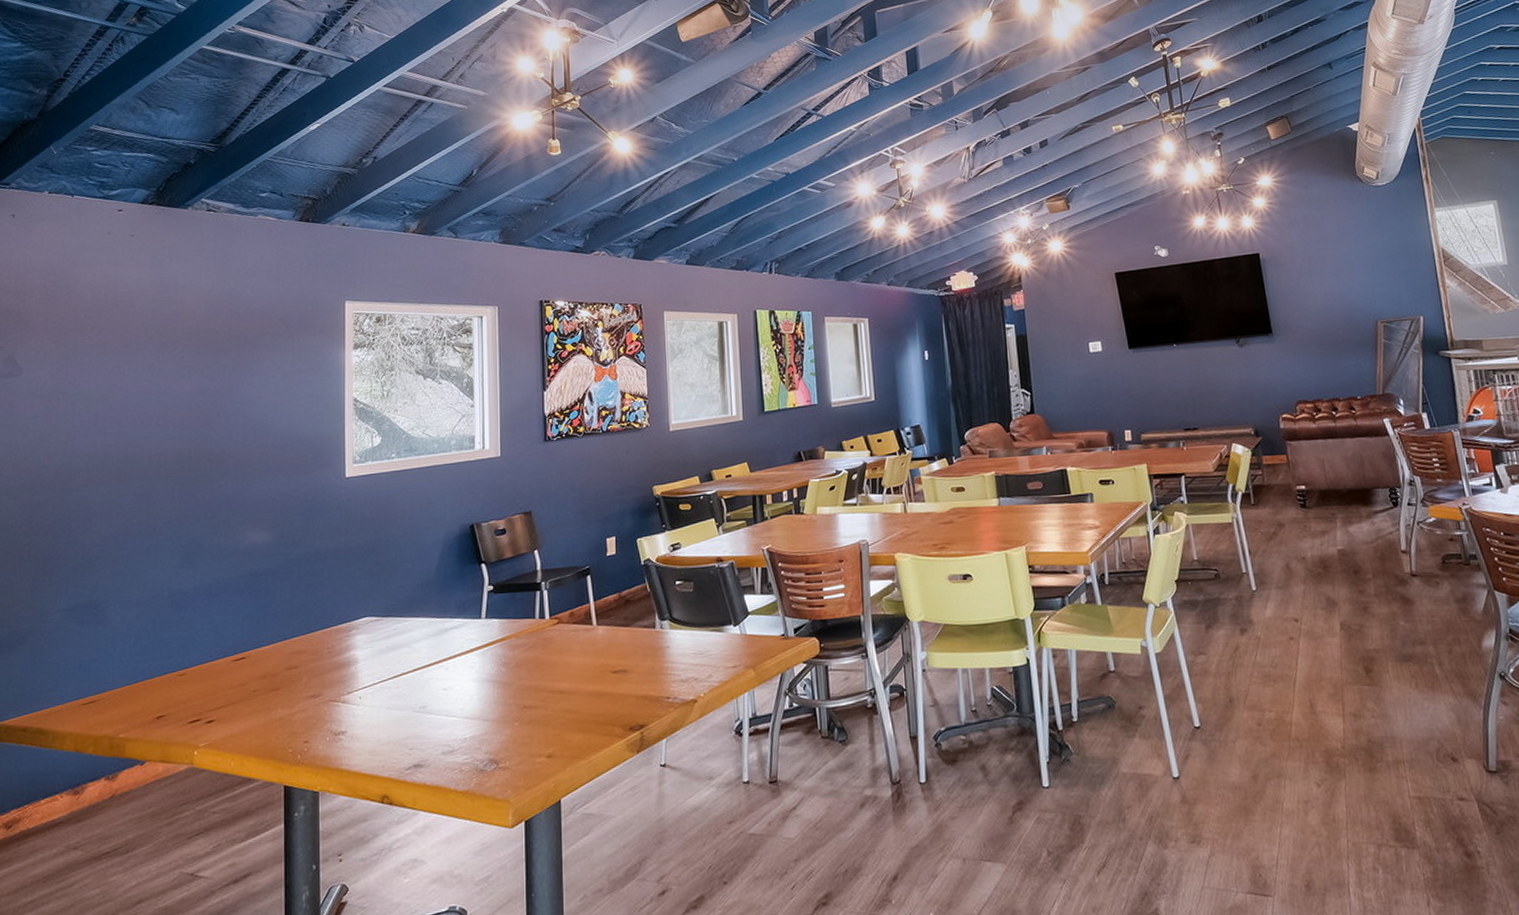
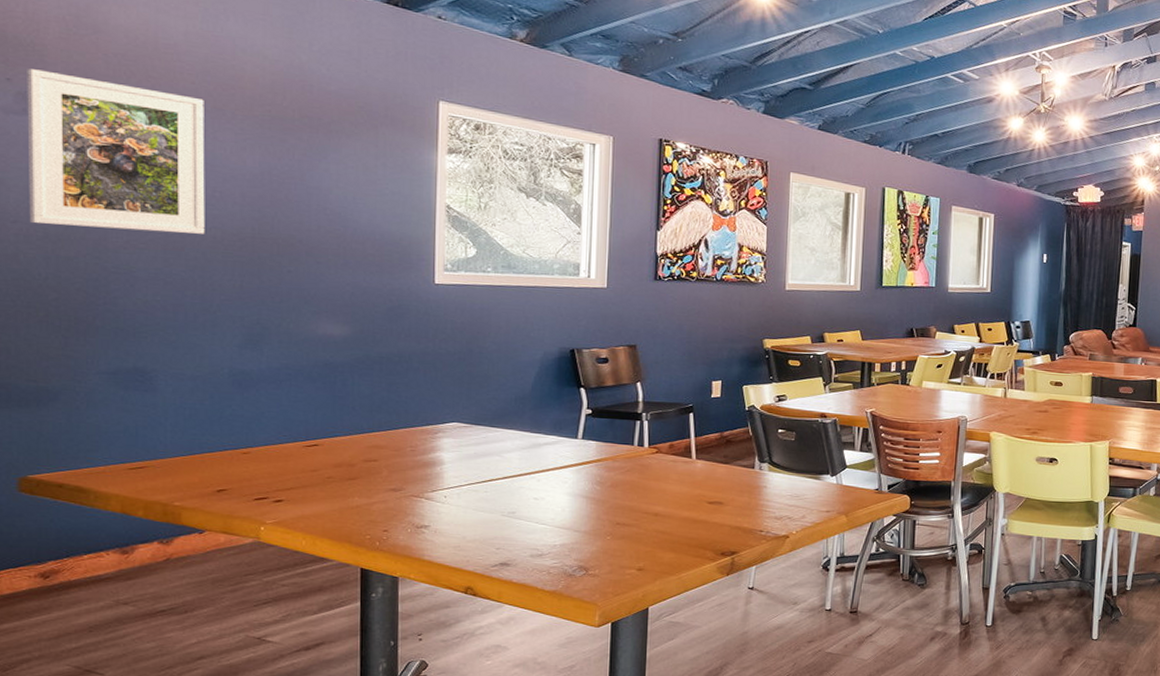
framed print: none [10,334,152,476] -> present [27,69,205,234]

